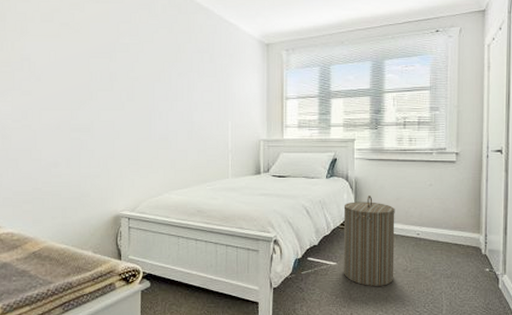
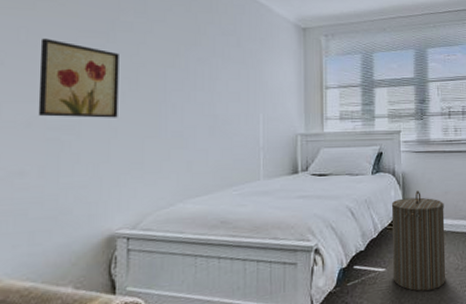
wall art: none [64,59,120,123] -> present [38,38,119,118]

